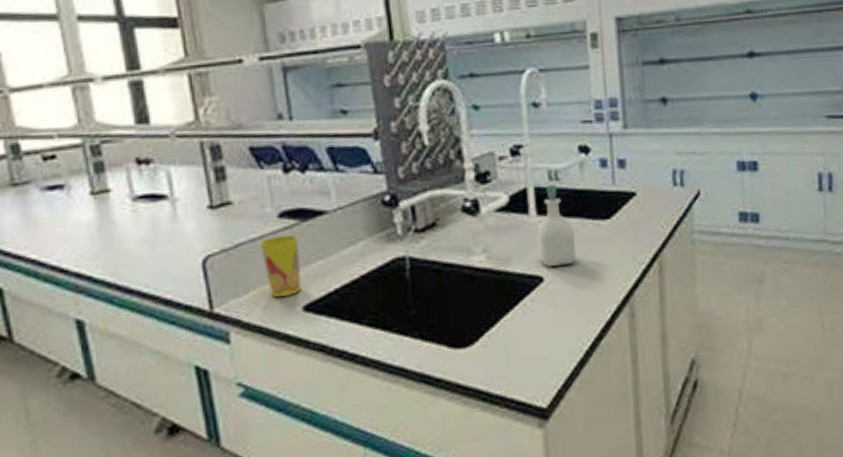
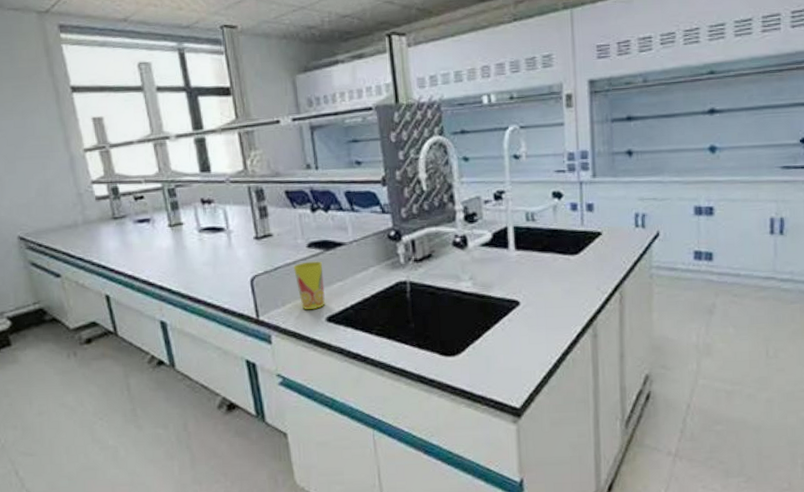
soap bottle: present [536,183,576,267] -> none [514,224,548,293]

